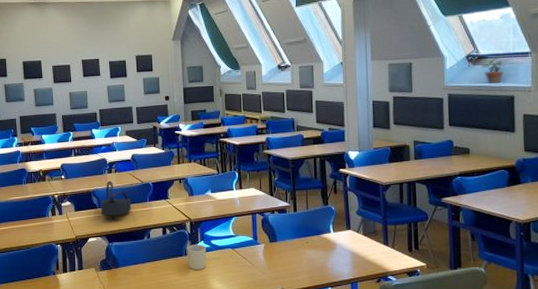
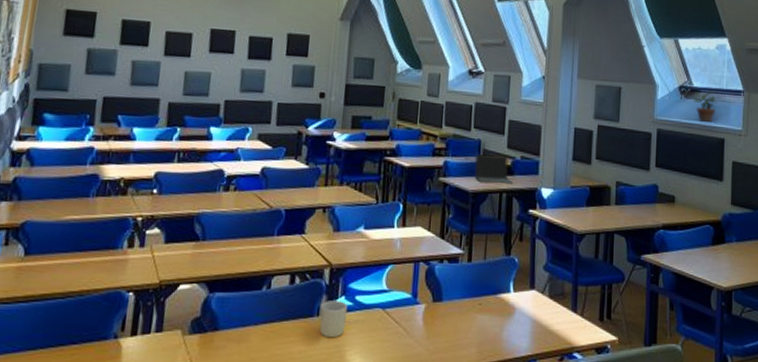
backpack: present [100,180,131,220] -> none [203,201,251,259]
laptop: none [290,129,325,152] -> present [474,154,514,185]

